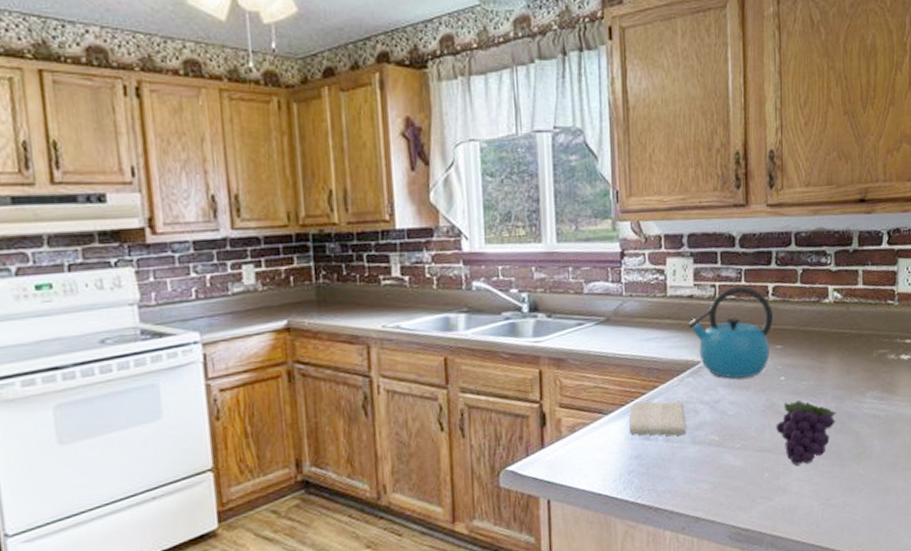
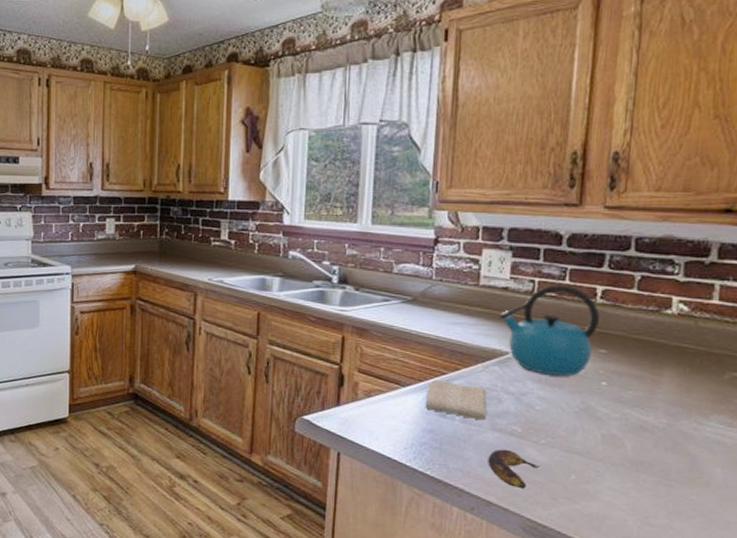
banana: none [692,460,739,498] -> present [488,449,541,489]
fruit: present [776,400,837,466] -> none [590,408,669,476]

